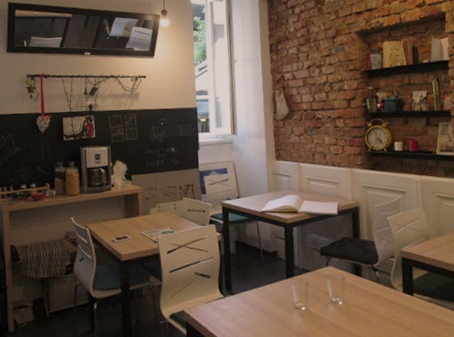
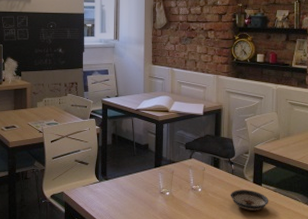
saucer: none [377,301,424,326] -> present [230,190,269,210]

